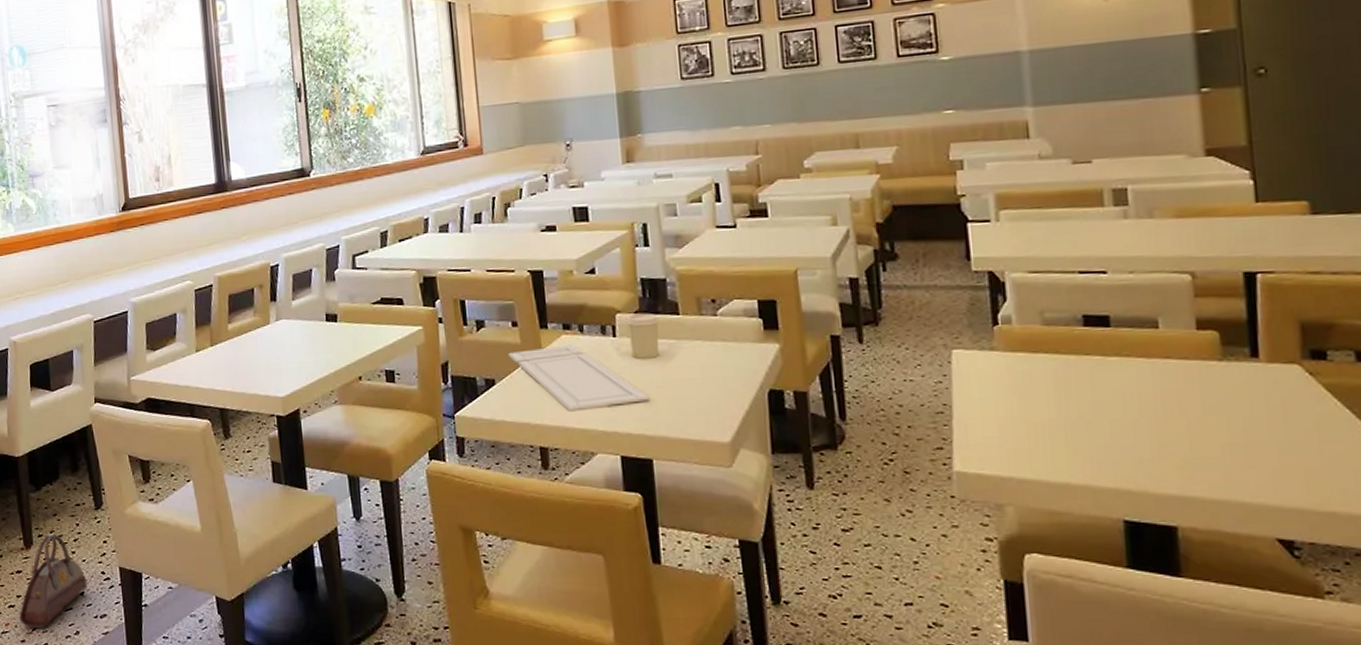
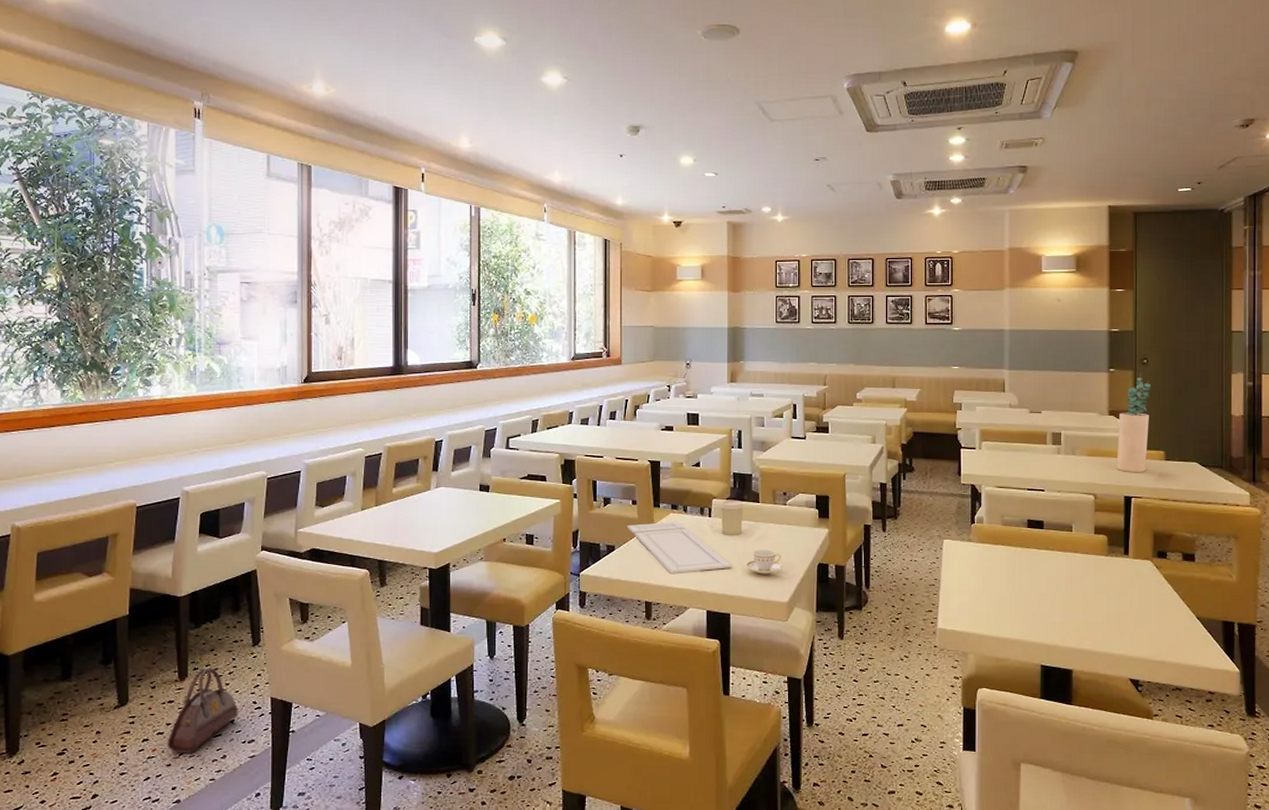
teacup: none [668,375,719,407] -> present [746,549,783,574]
vase: none [1223,89,1279,238] -> present [1117,373,1151,473]

